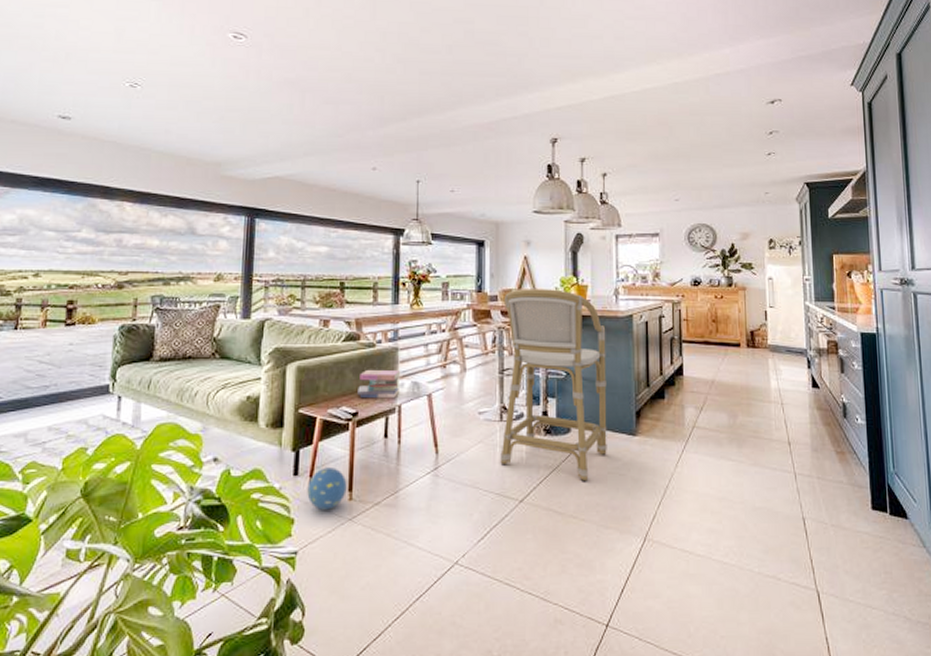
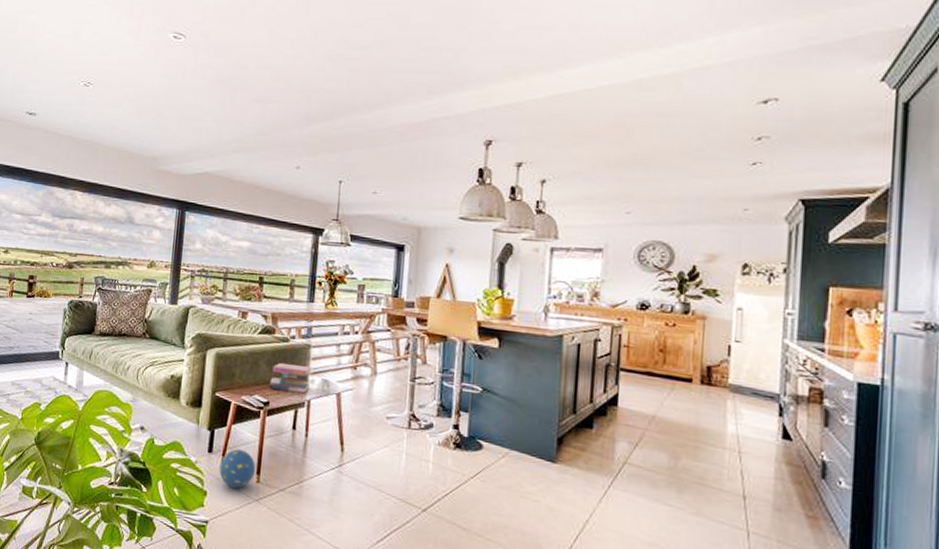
bar stool: present [500,289,607,482] -> none [405,297,531,502]

